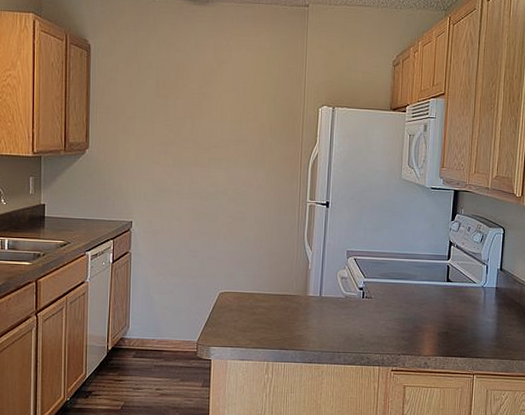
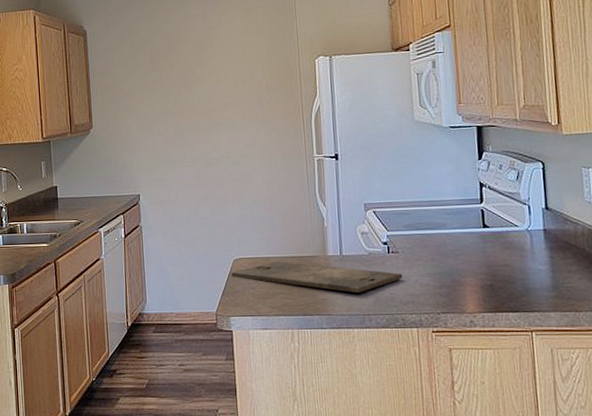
cutting board: none [216,297,373,332] -> present [231,261,403,293]

